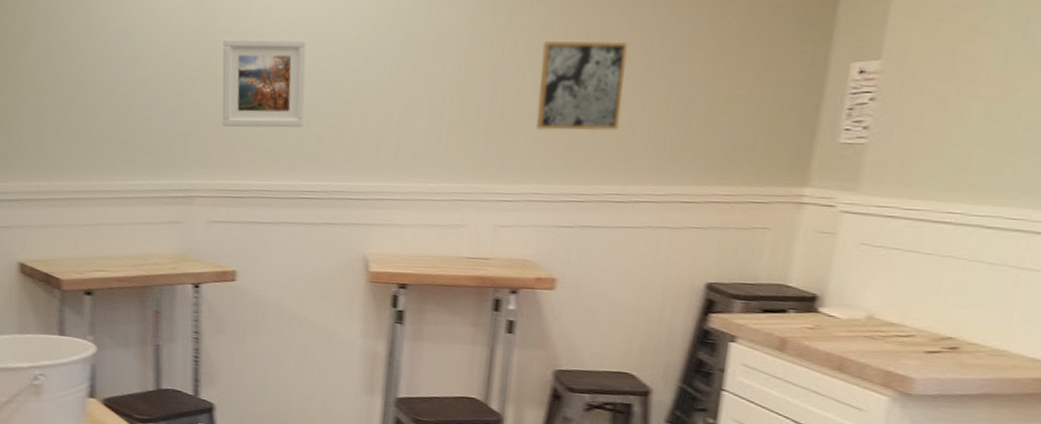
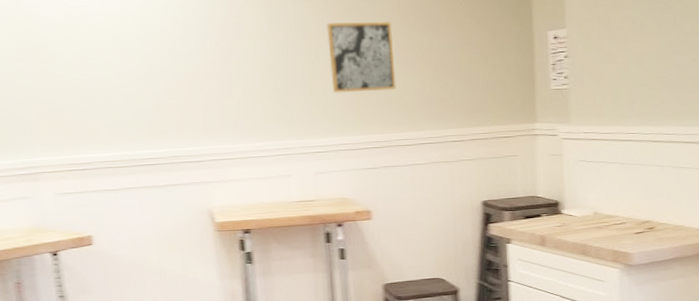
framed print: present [222,38,307,128] -> none [44,28,135,108]

